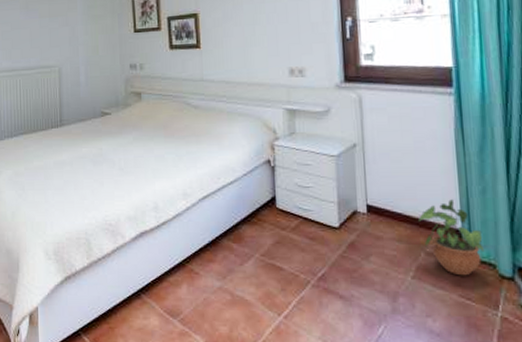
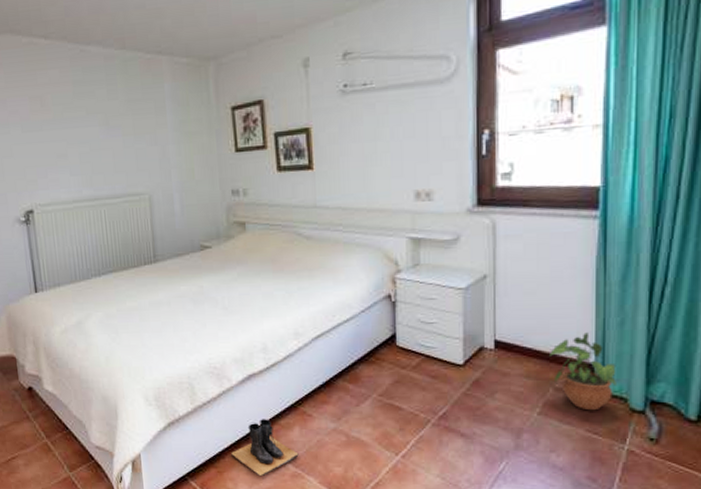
boots: none [123,275,186,334] -> present [231,419,299,477]

